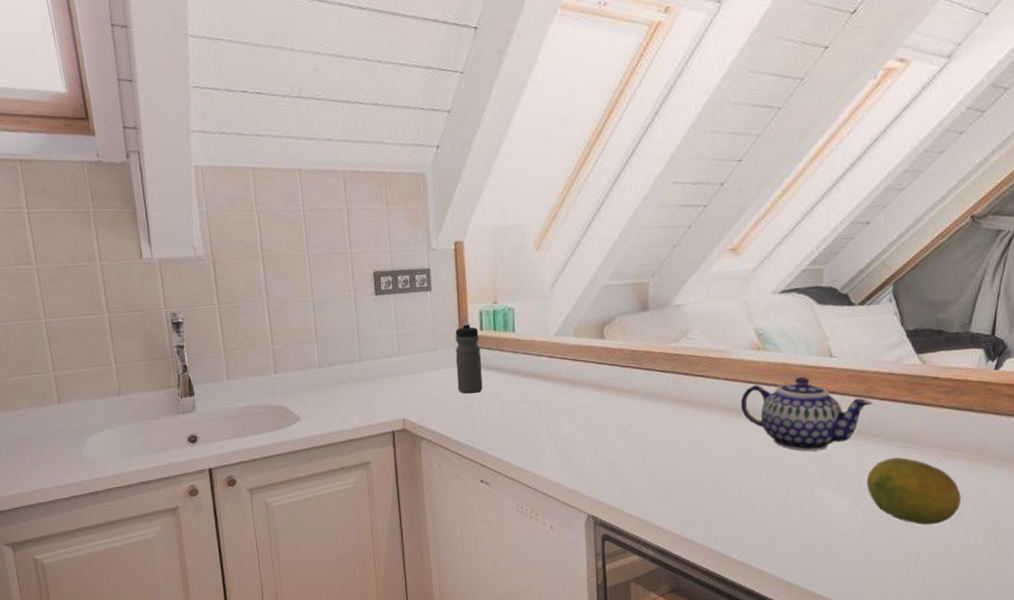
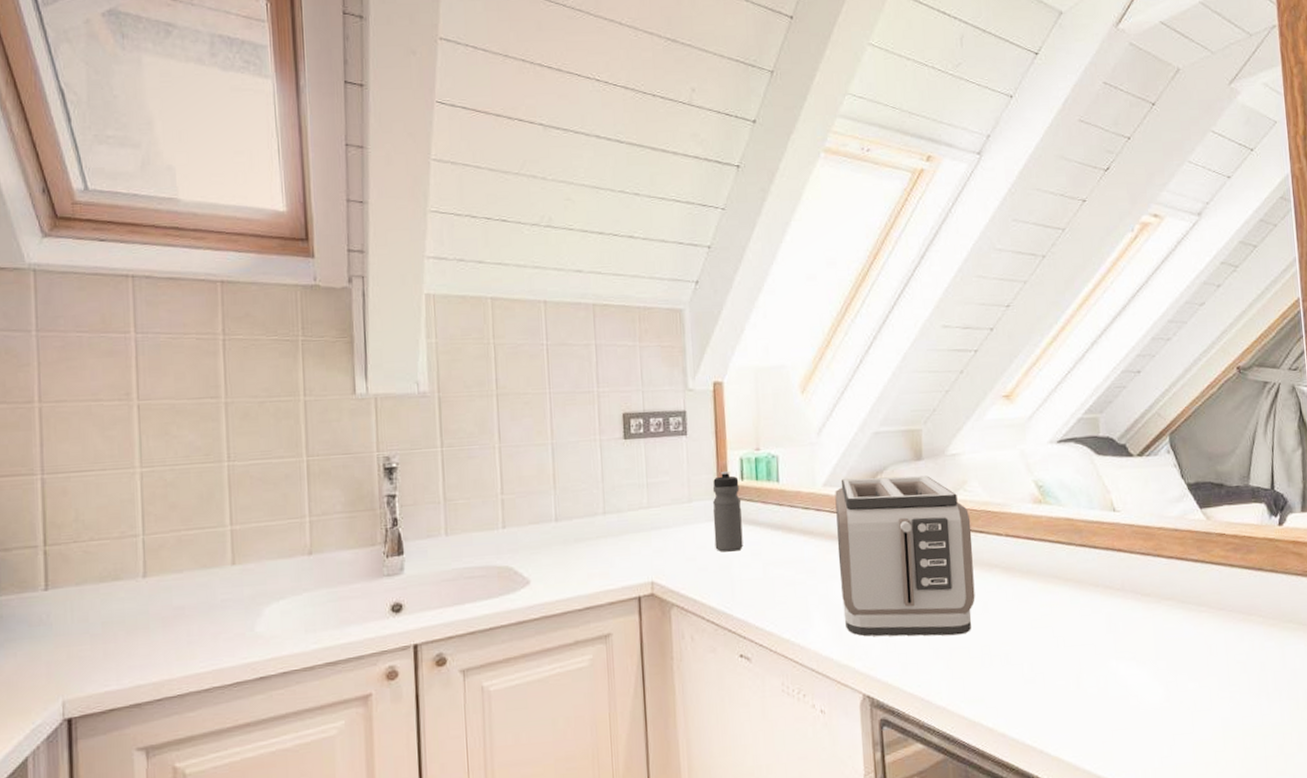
toaster: none [566,325,693,467] -> present [835,475,975,637]
teapot: present [740,377,873,452] -> none [1024,533,1162,617]
fruit: present [866,457,961,525] -> none [1162,622,1262,700]

